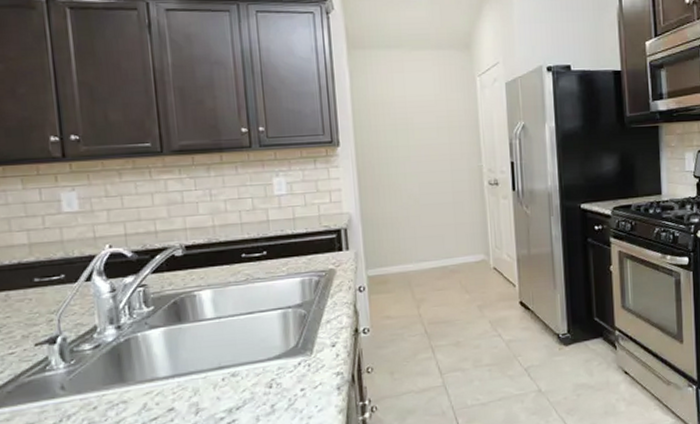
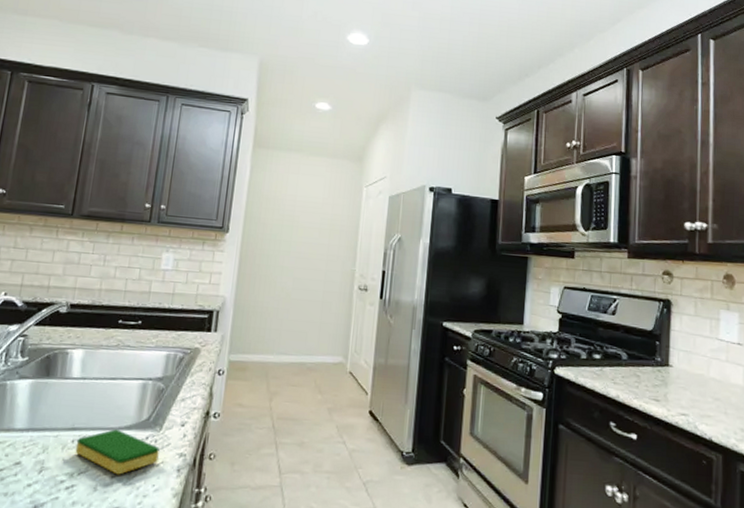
dish sponge: none [227,361,316,403] -> present [75,429,160,475]

